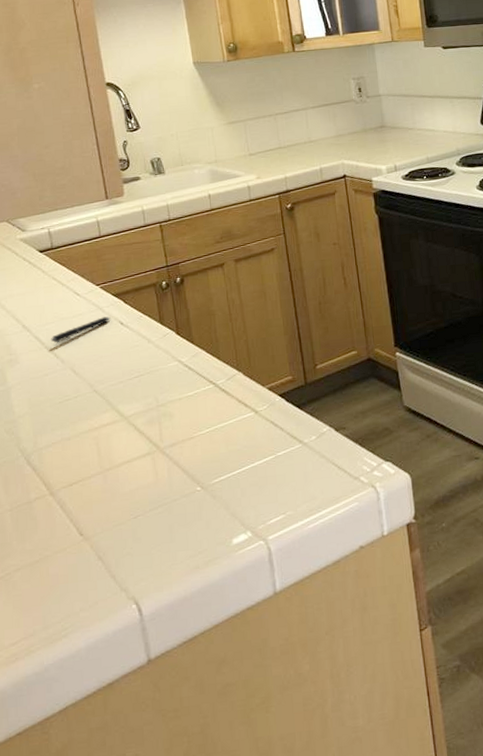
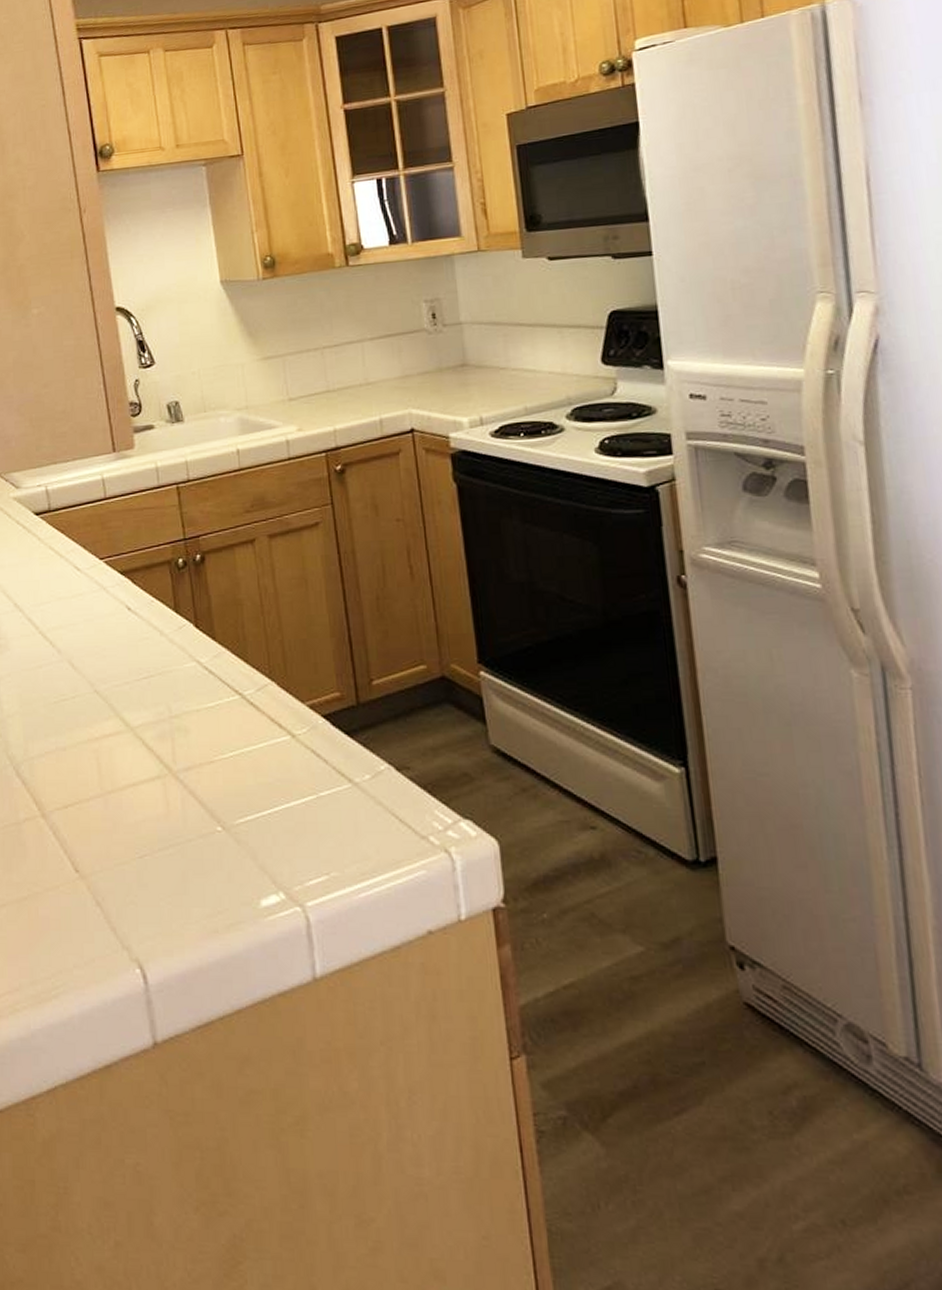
pen: present [51,316,111,343] -> none [46,599,116,629]

